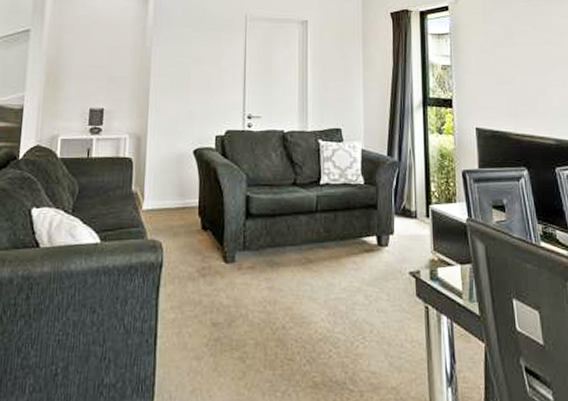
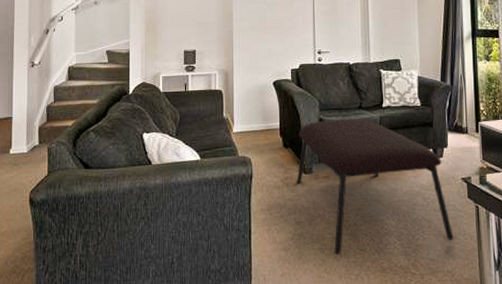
coffee table: none [215,197,400,366] -> present [296,119,454,255]

